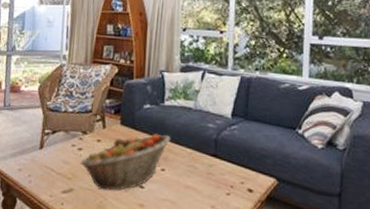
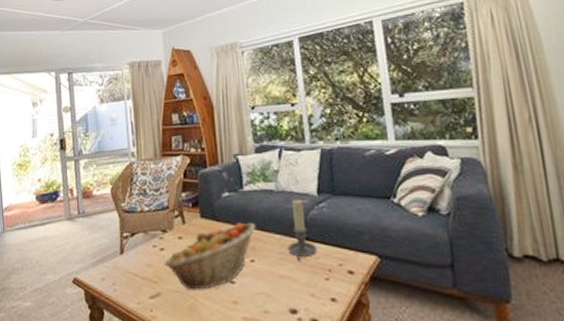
candle holder: none [196,118,223,175] -> present [287,199,317,261]

